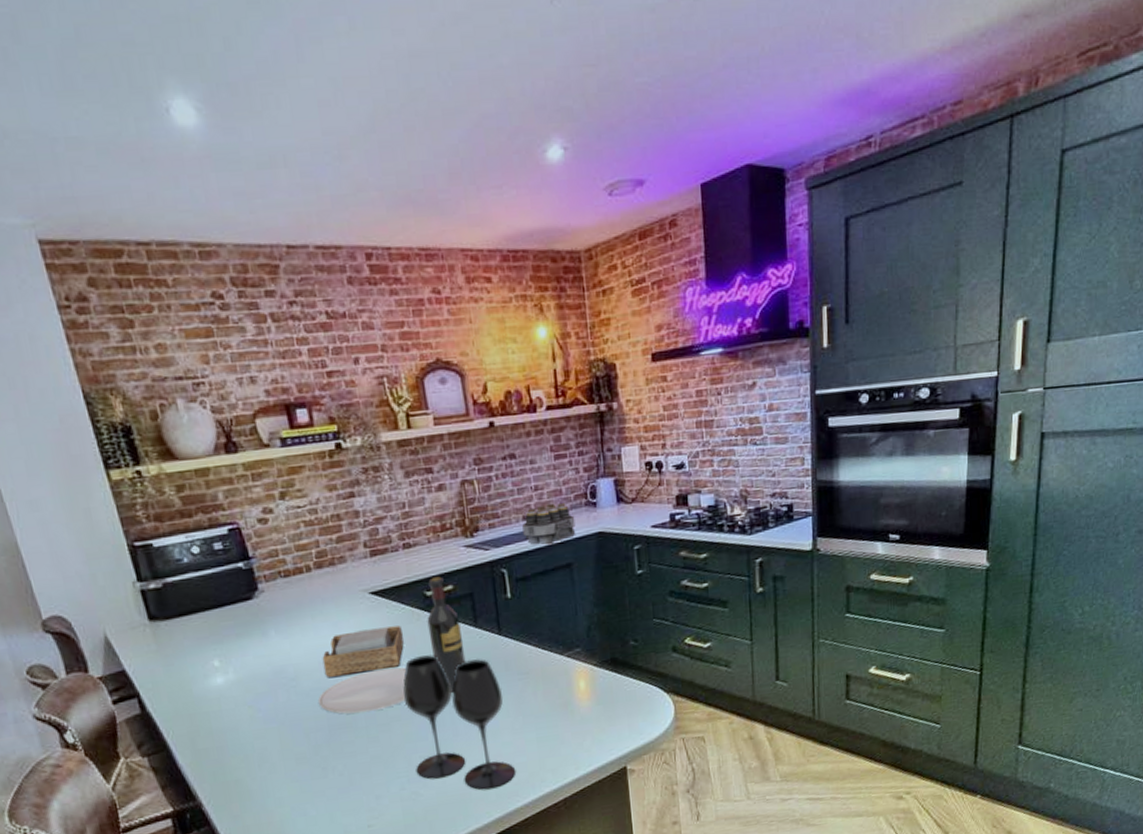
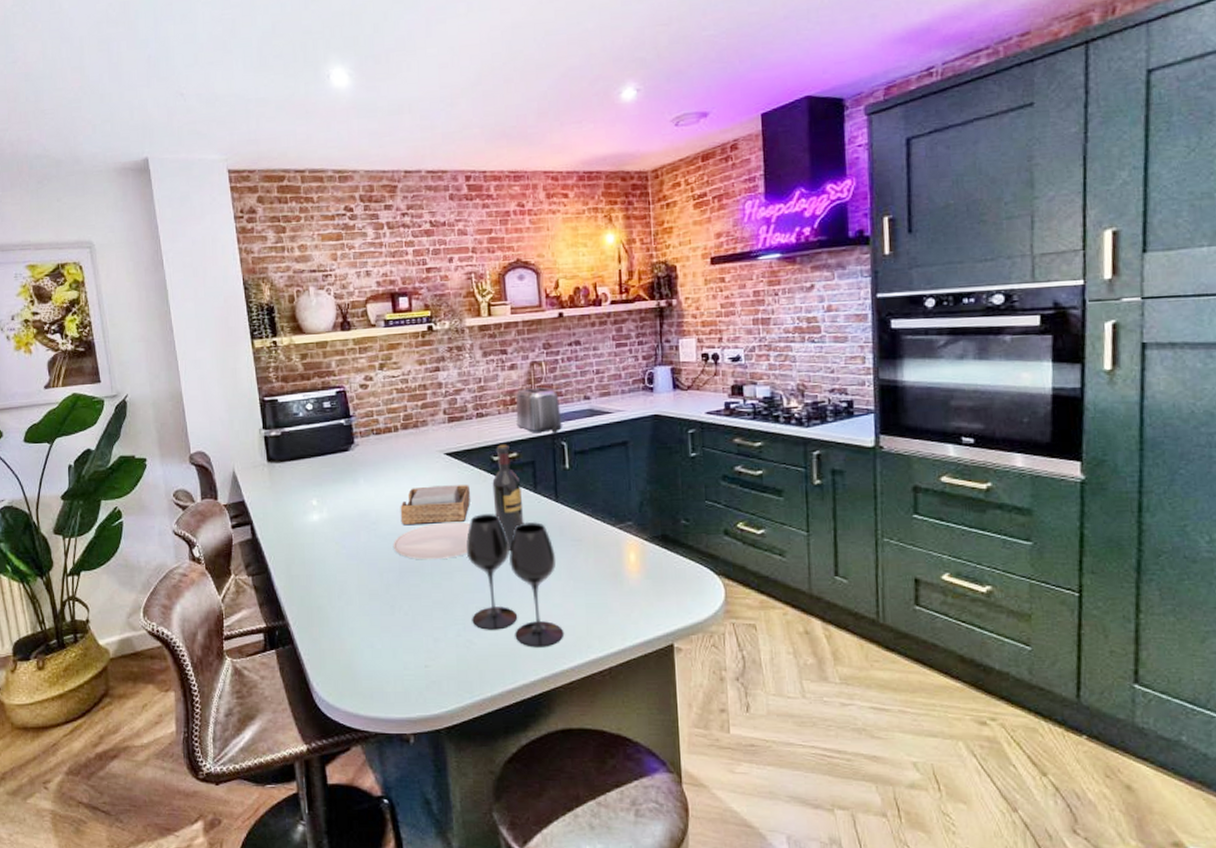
toaster: none [447,508,501,562] -> present [516,387,562,434]
spice rack: present [522,503,576,546] -> none [583,386,633,424]

